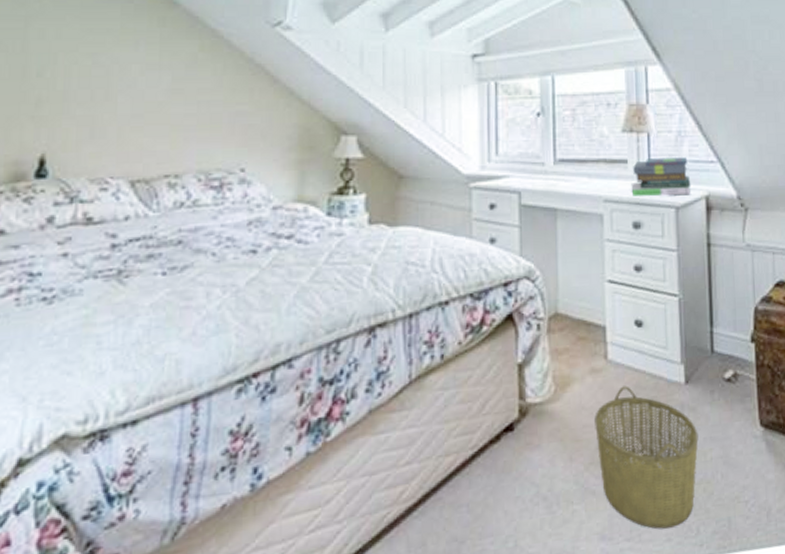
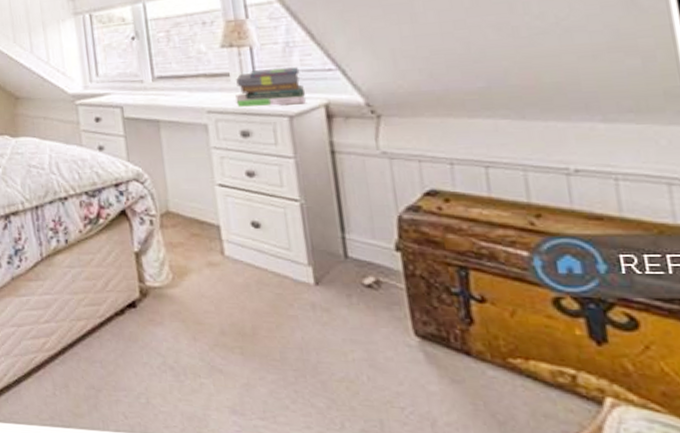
basket: present [595,385,699,529] -> none [215,280,336,417]

